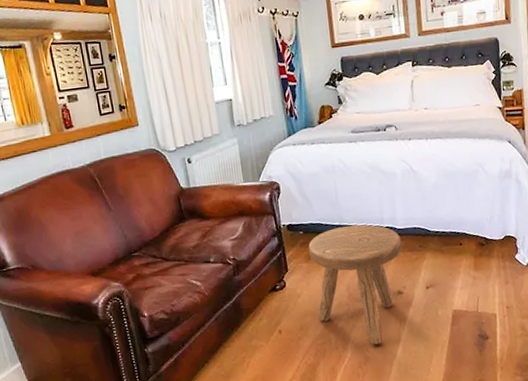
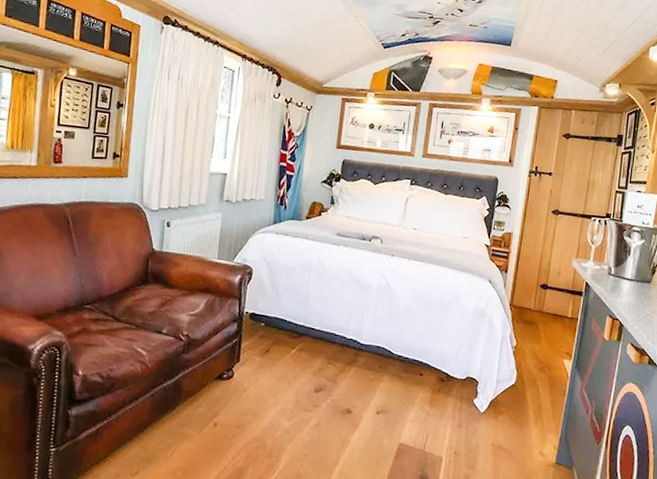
stool: present [308,224,402,345] -> none [258,327,363,462]

